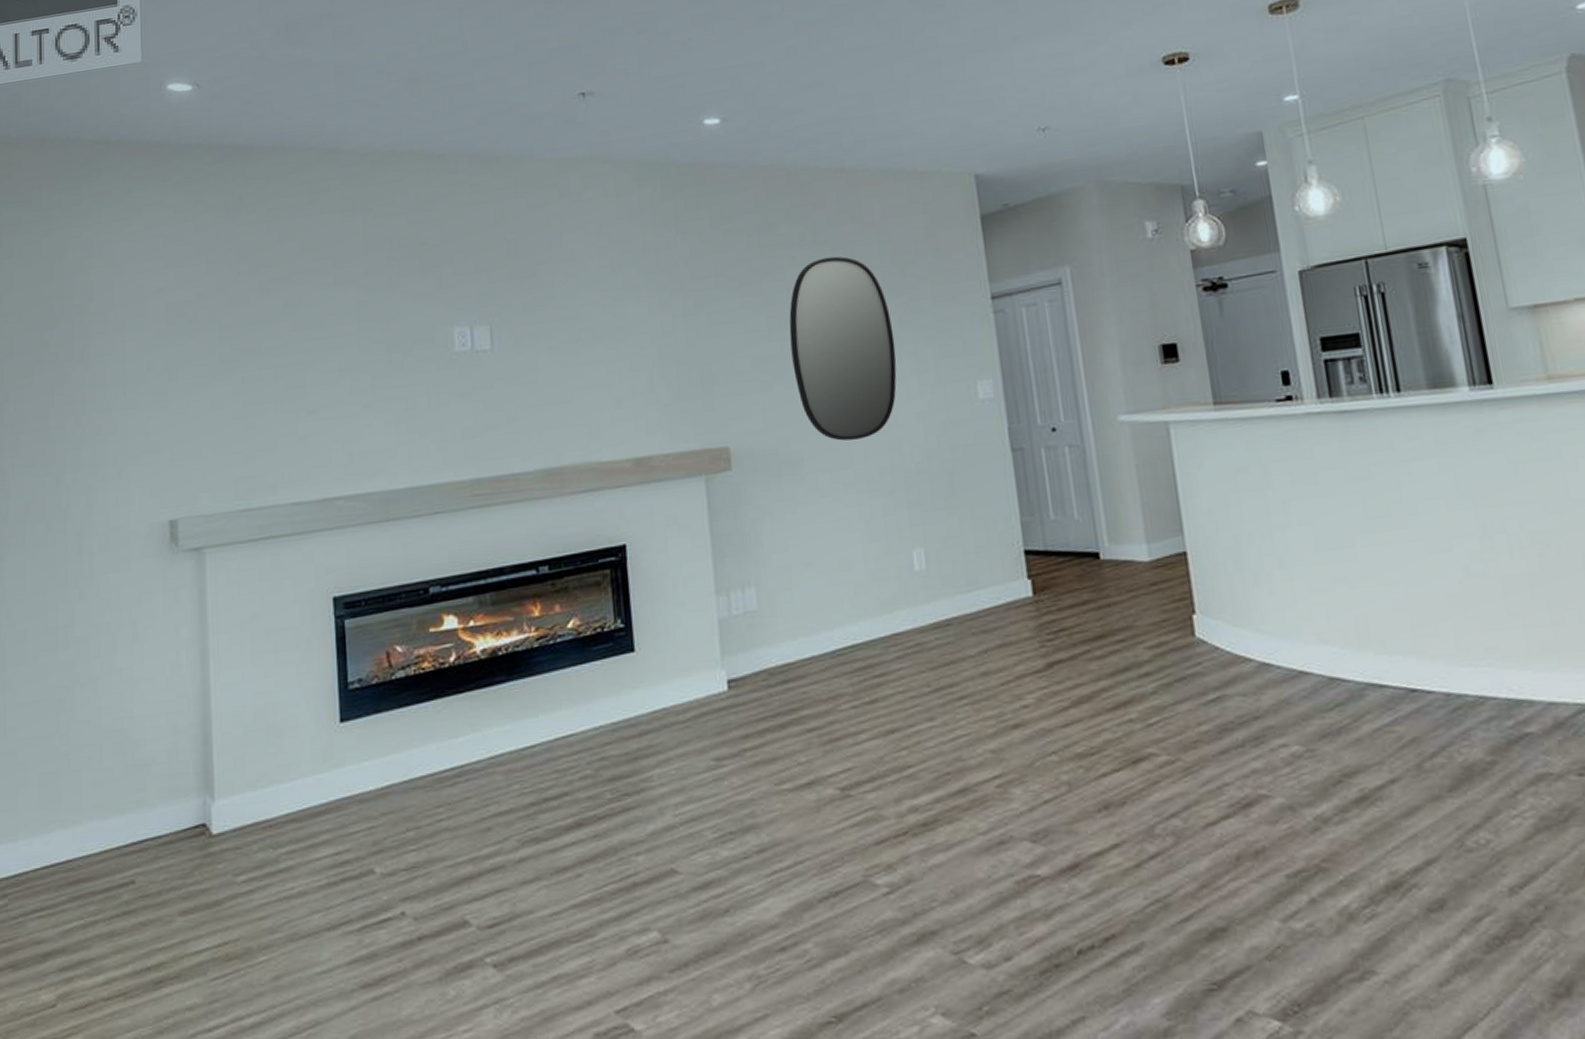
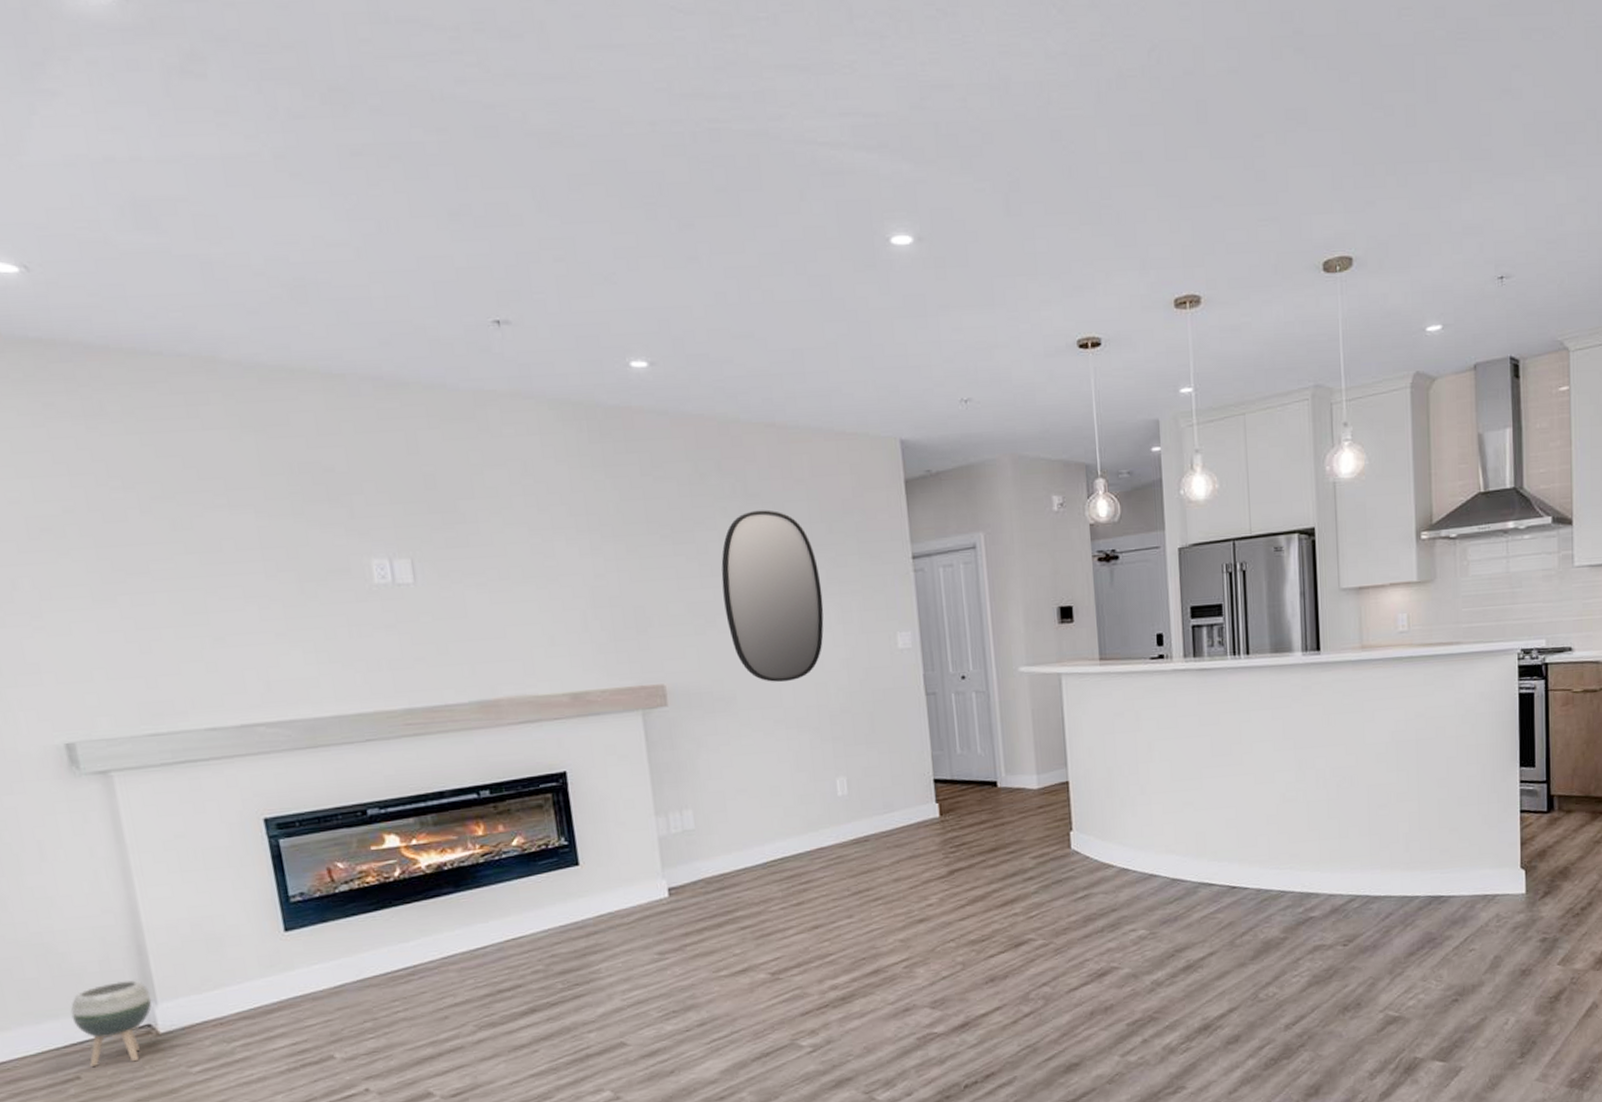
planter: none [136,773,210,870] -> present [70,980,152,1066]

